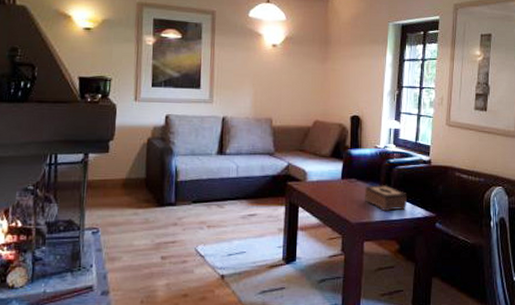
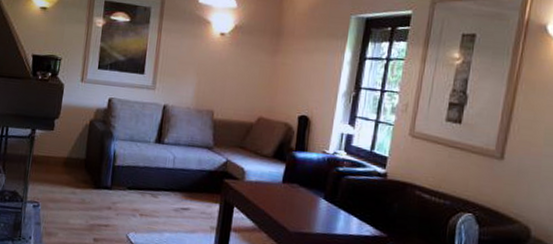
tissue box: present [364,185,407,211] -> none [305,193,355,225]

